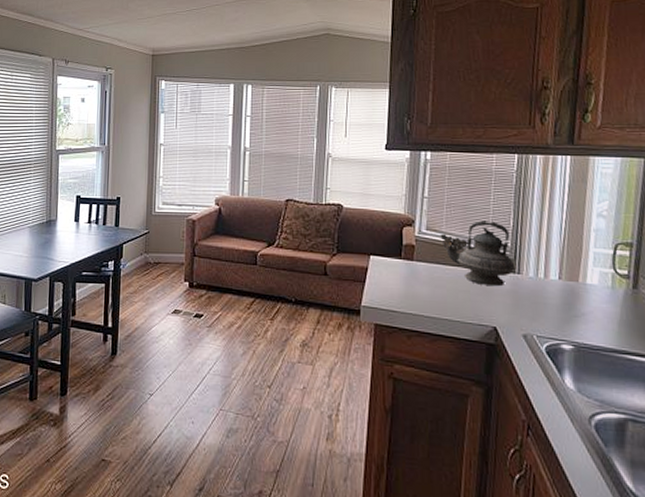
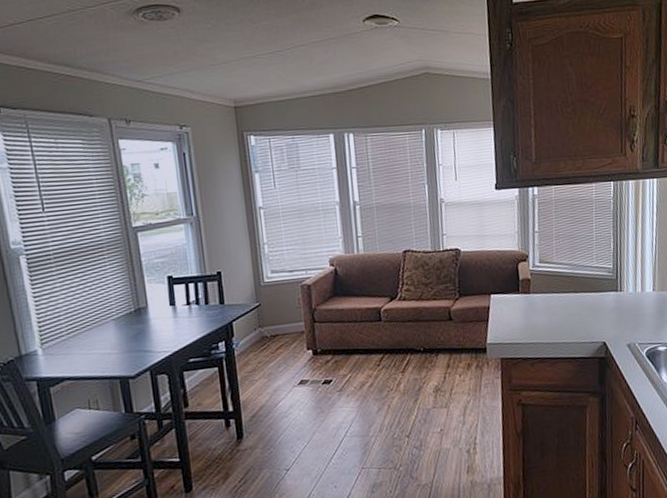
teapot: present [440,220,515,285] -> none [552,246,618,307]

